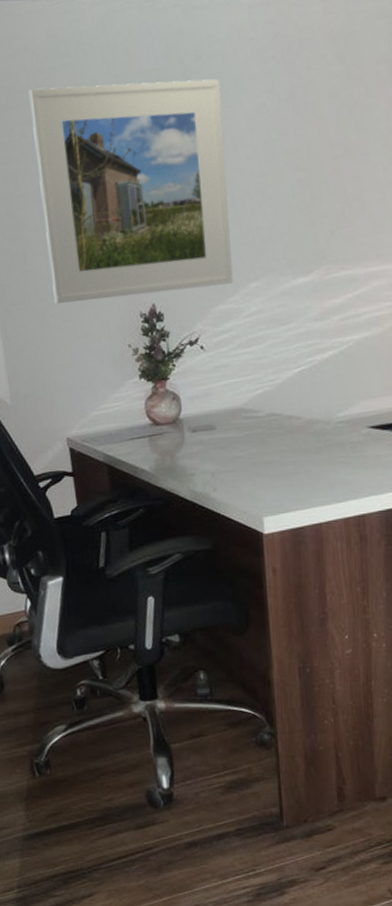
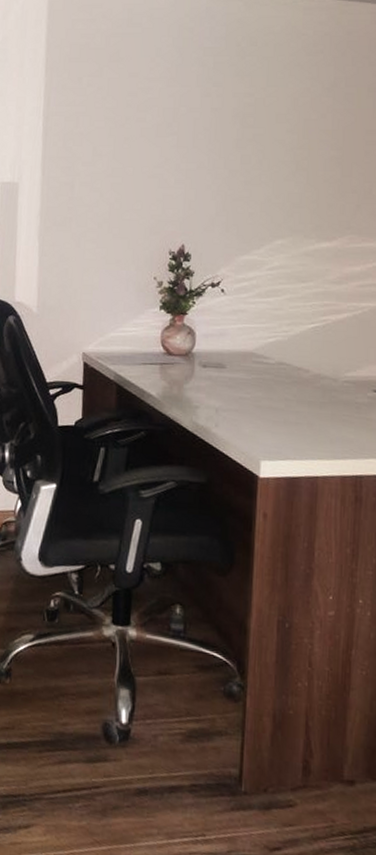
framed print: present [28,79,233,304] -> none [92,49,270,238]

